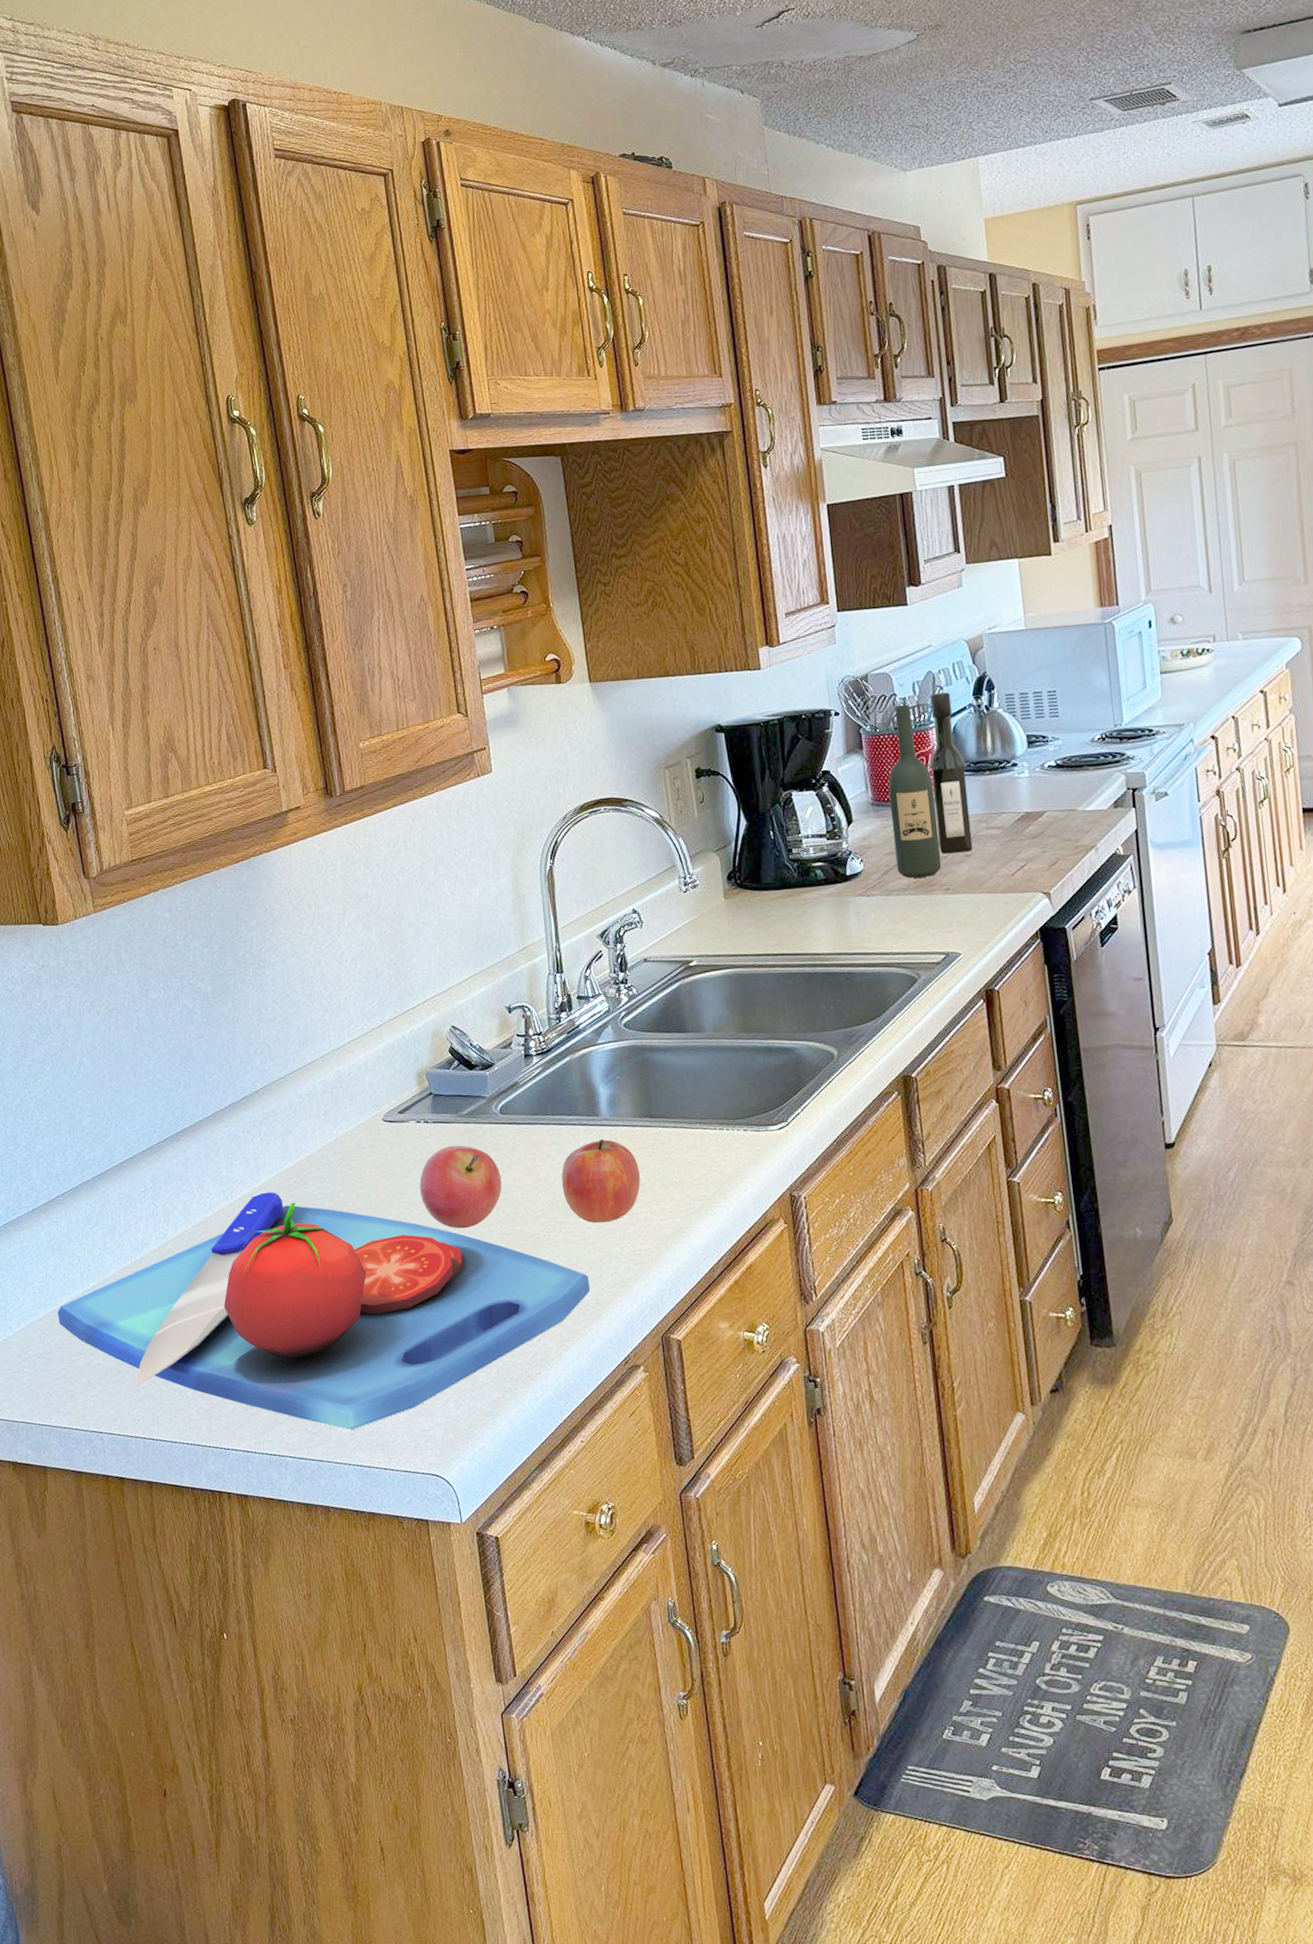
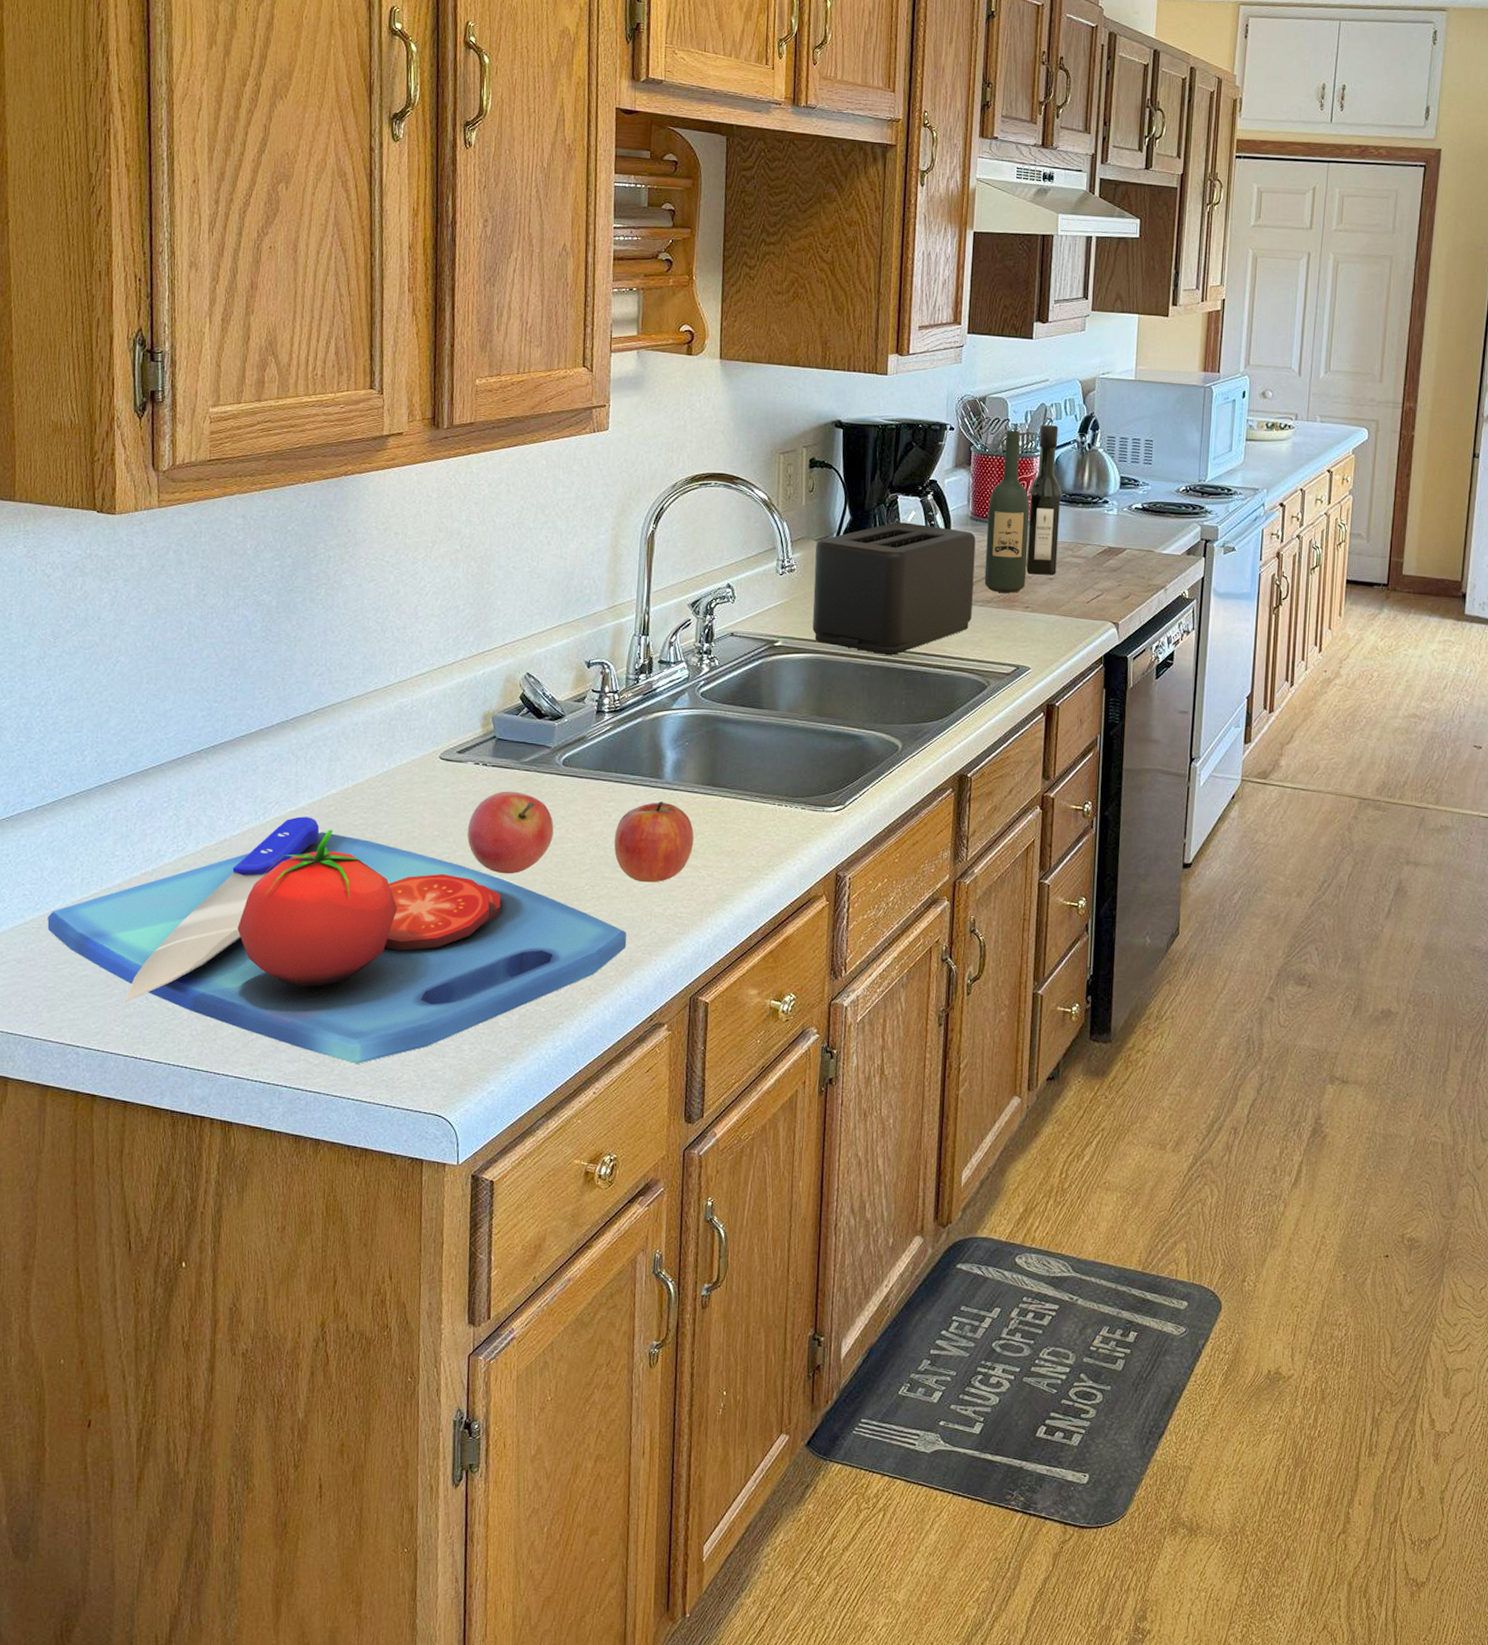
toaster: none [715,818,890,960] -> present [812,522,976,655]

